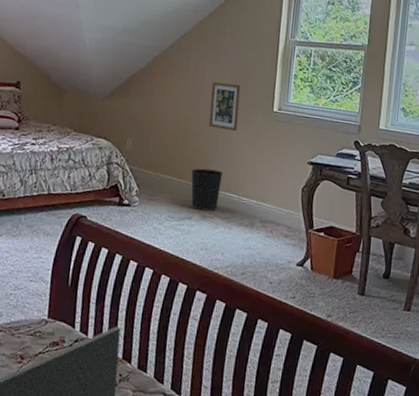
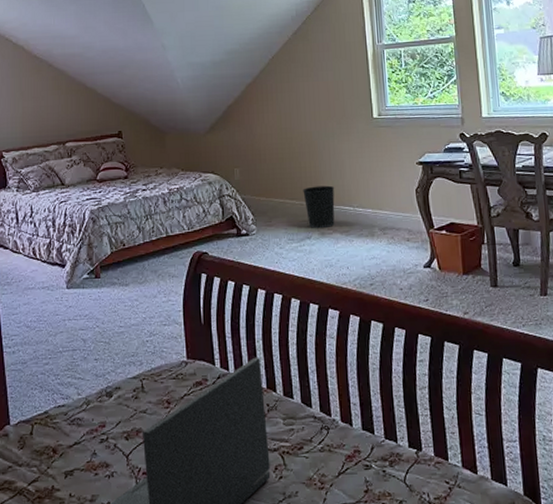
picture frame: present [208,82,241,132] -> none [308,98,341,145]

